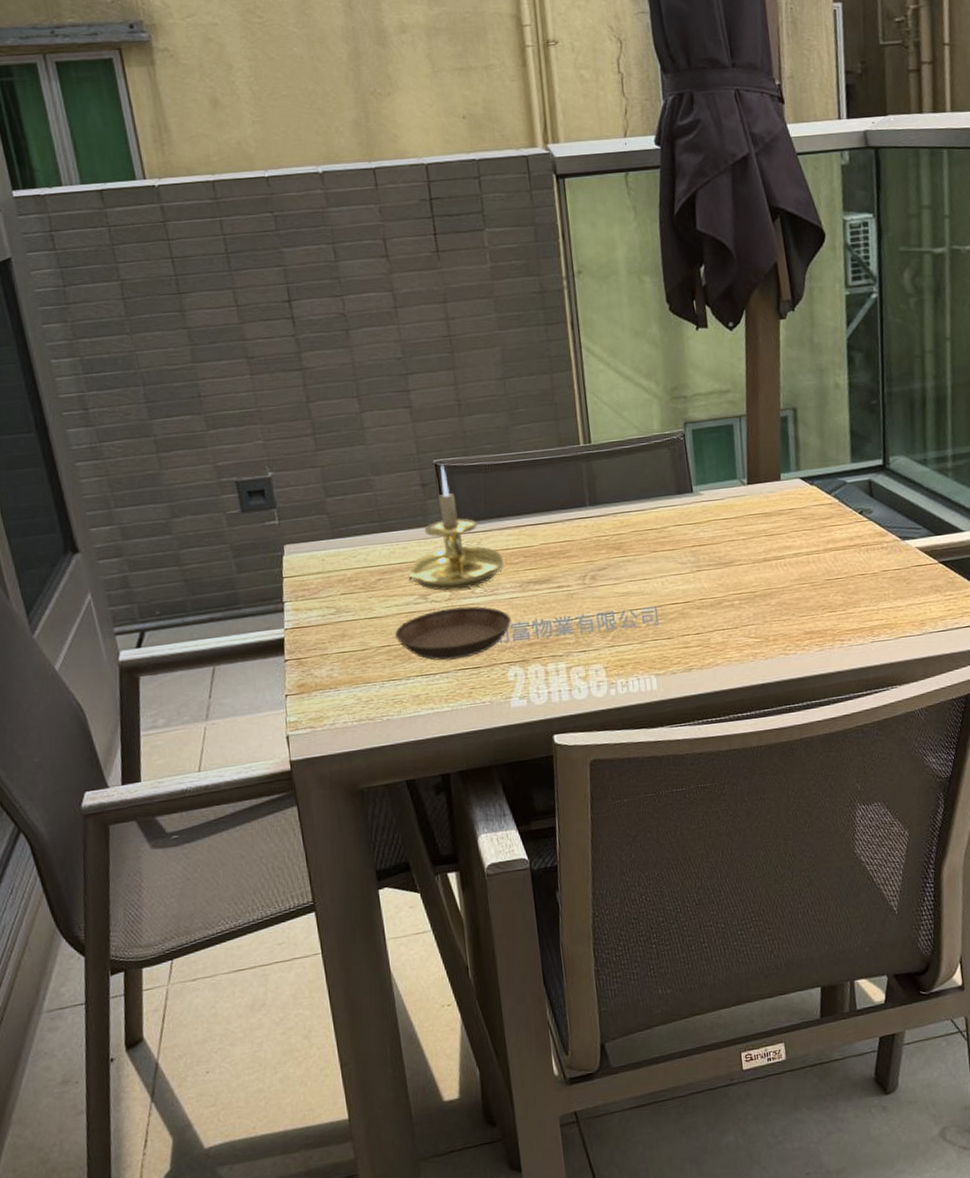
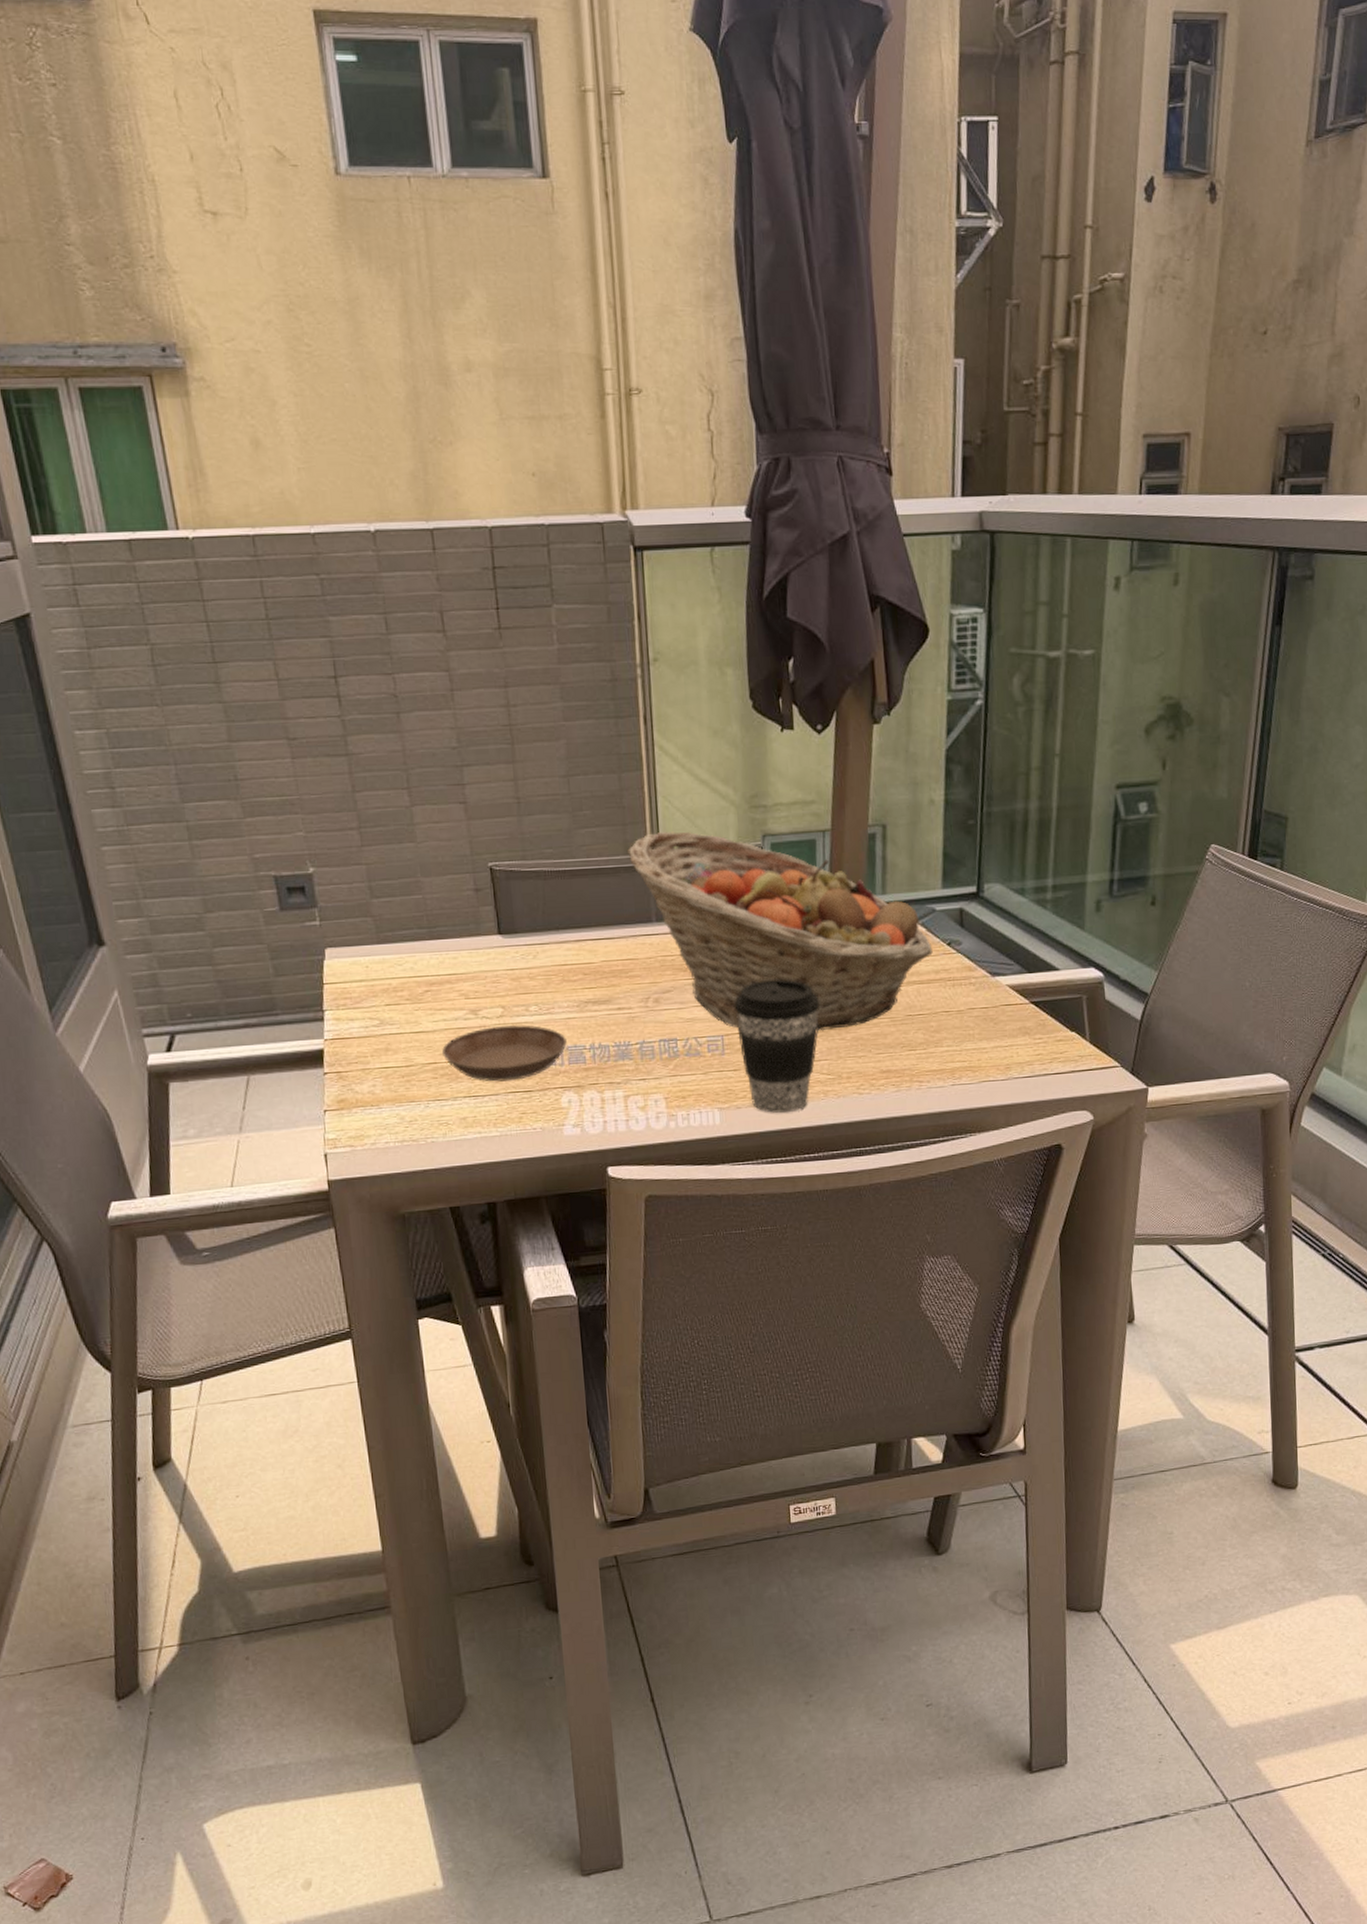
candle holder: present [408,465,505,591] -> none [458,869,562,1007]
fruit basket: none [560,423,846,600] -> present [626,831,933,1030]
coffee cup: none [665,552,746,677] -> present [734,978,821,1113]

